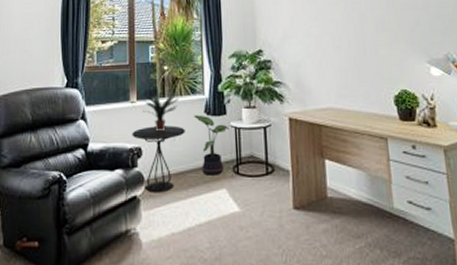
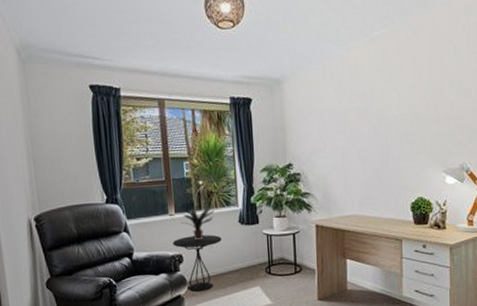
potted plant: present [193,115,230,176] -> none [228,224,262,276]

